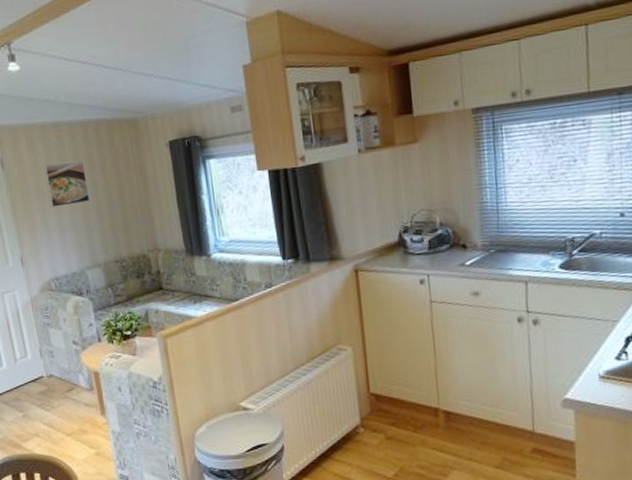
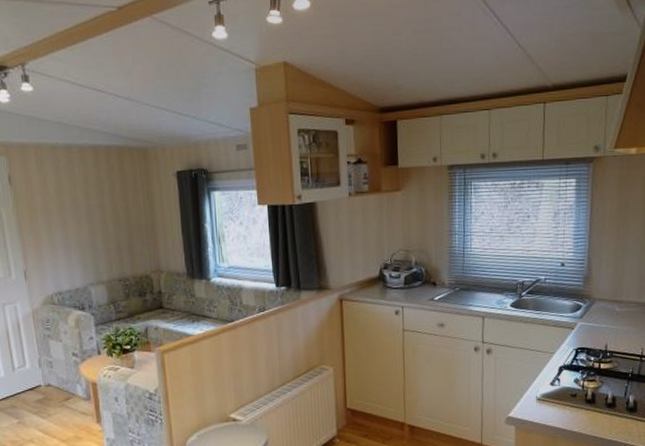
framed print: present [43,160,91,208] -> none [52,183,97,225]

